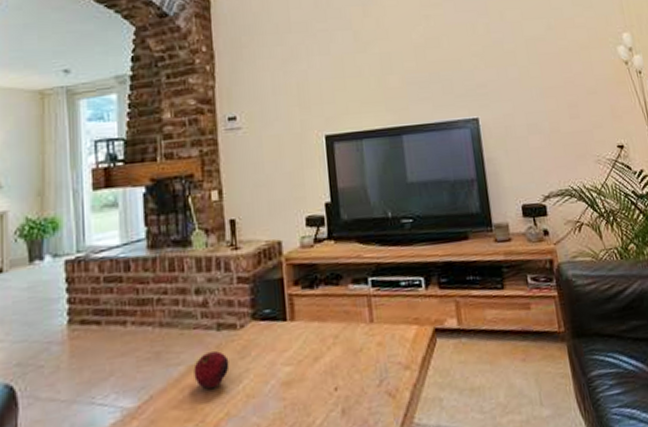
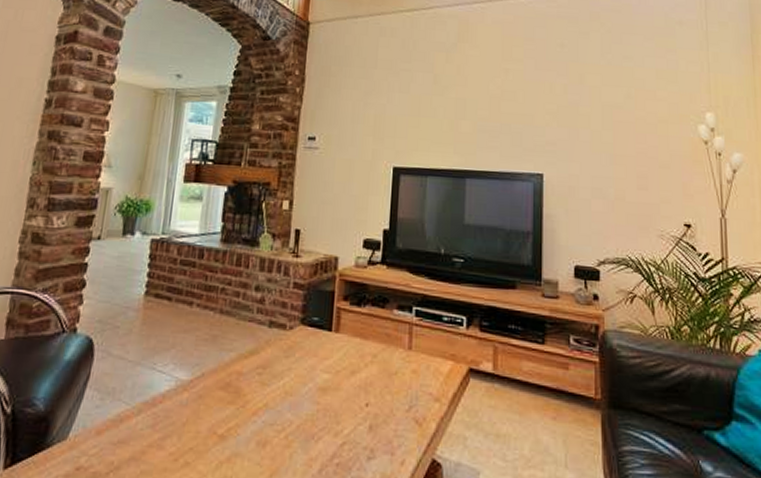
fruit: present [193,351,230,389] -> none [242,345,275,378]

